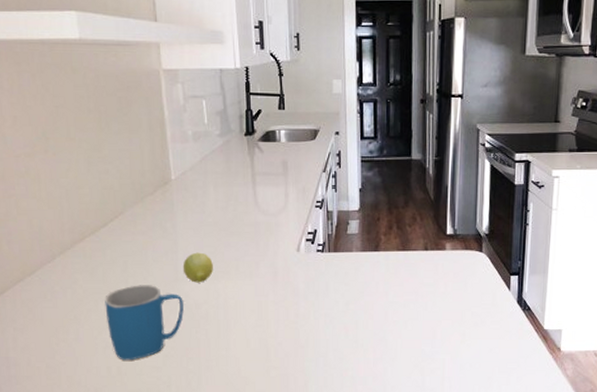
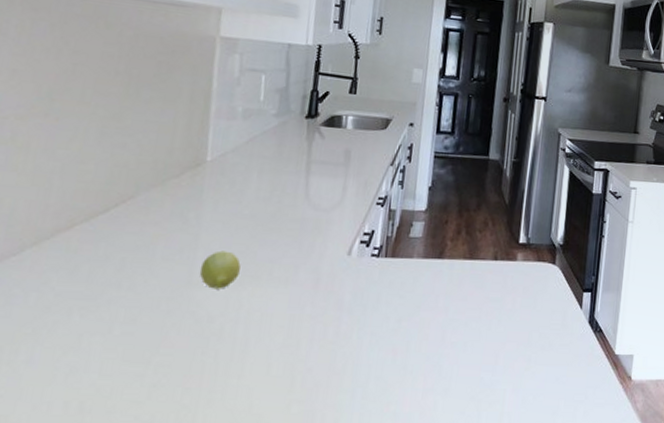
mug: present [105,285,184,361] -> none [78,289,193,392]

